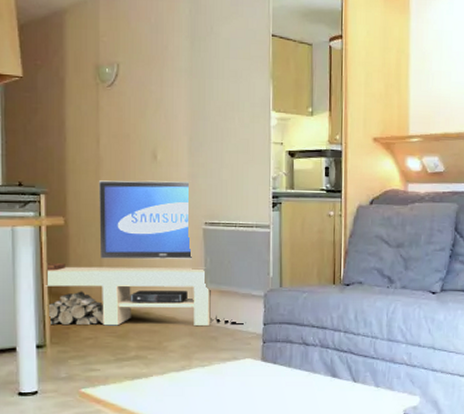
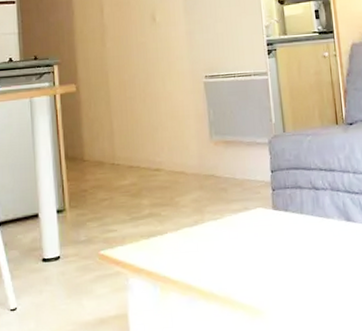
tv stand: present [45,180,246,326] -> none [61,39,254,189]

